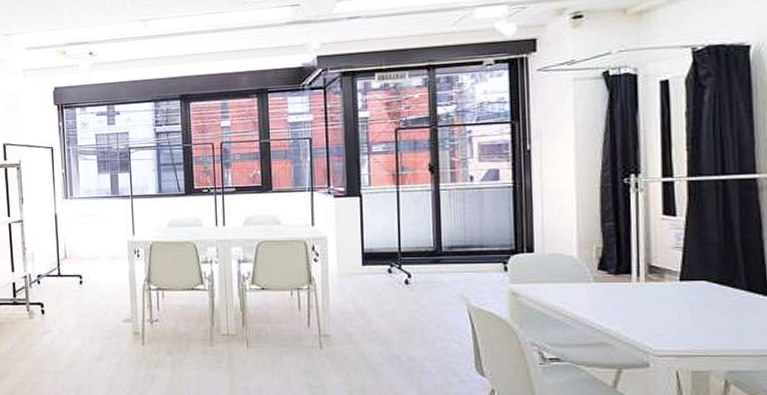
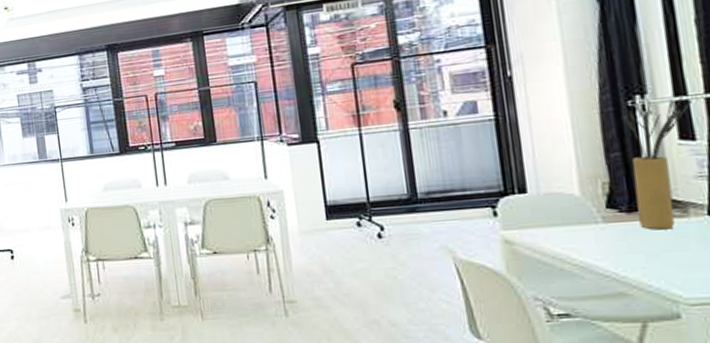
vase: none [617,173,676,291] -> present [621,94,692,230]

